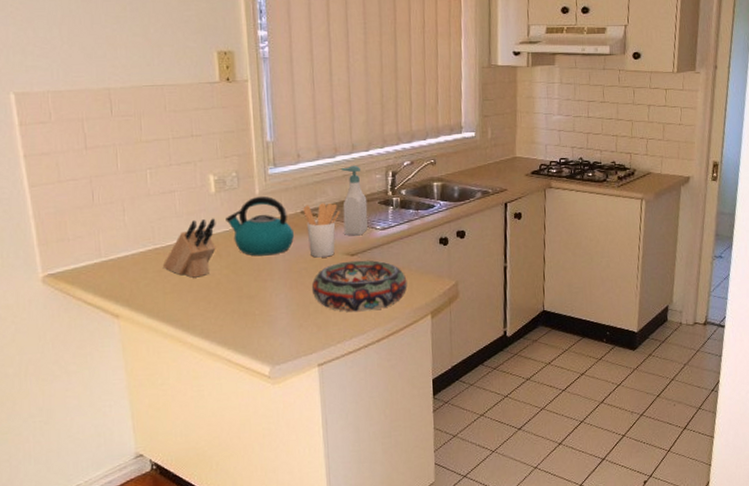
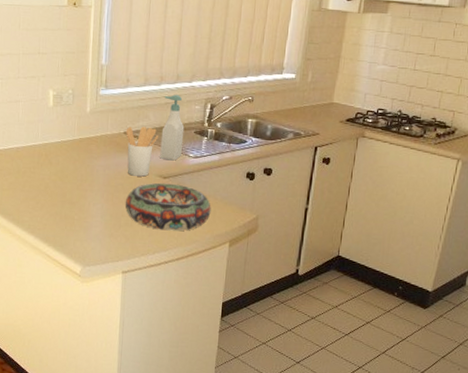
knife block: present [162,218,216,278] -> none [3,129,51,180]
kettle: present [226,196,295,256] -> none [59,113,116,169]

